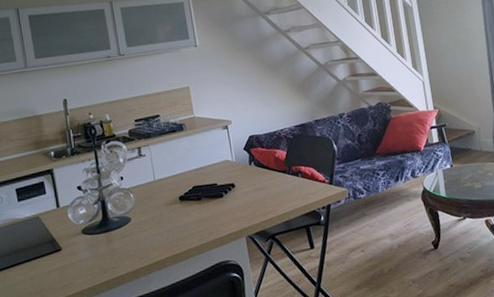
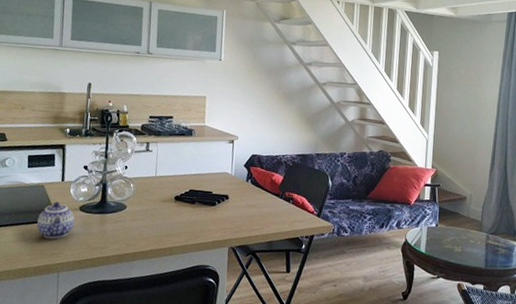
teapot: none [40,230,79,272] -> present [37,201,75,239]

